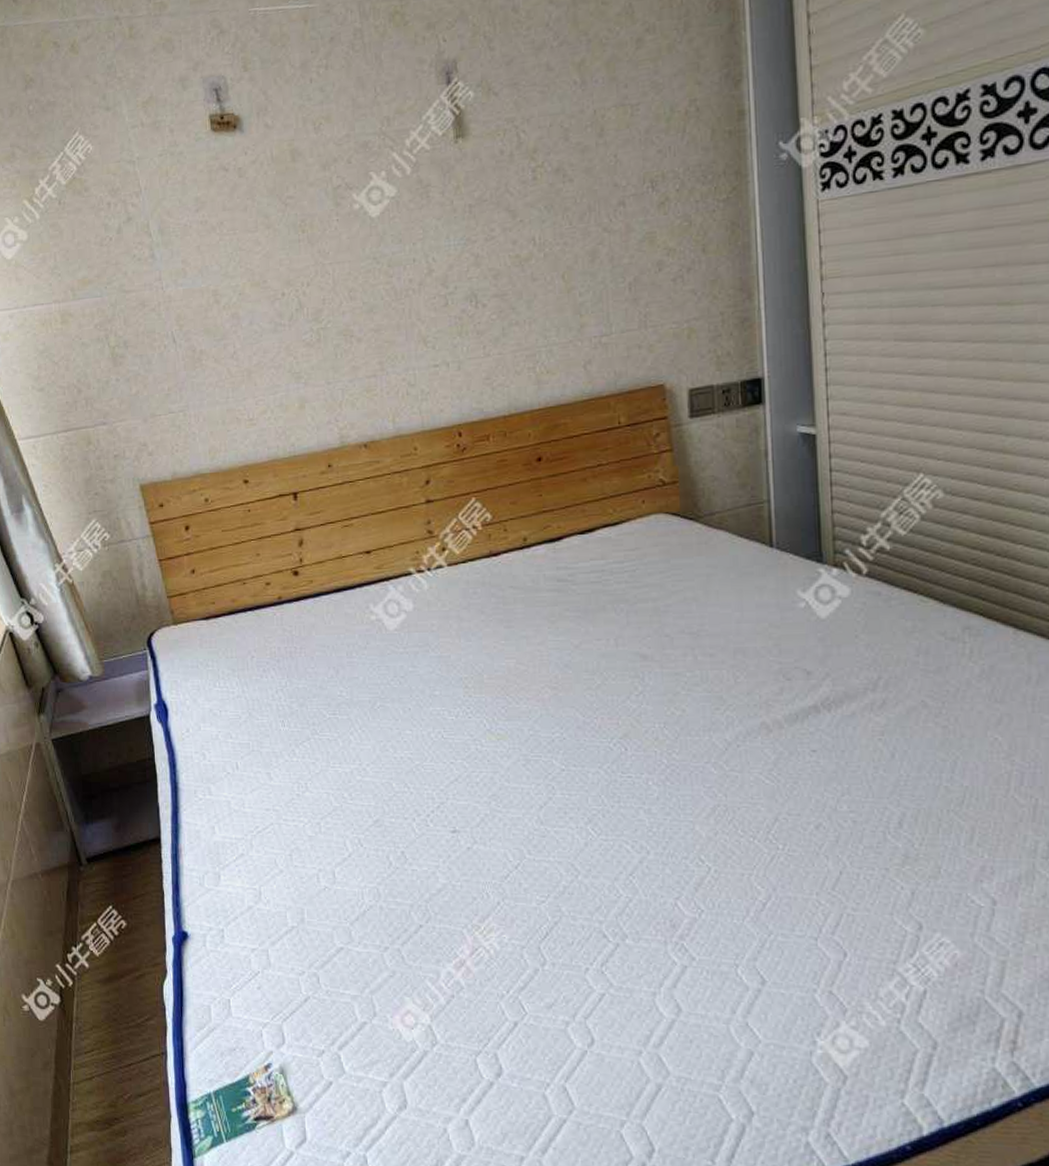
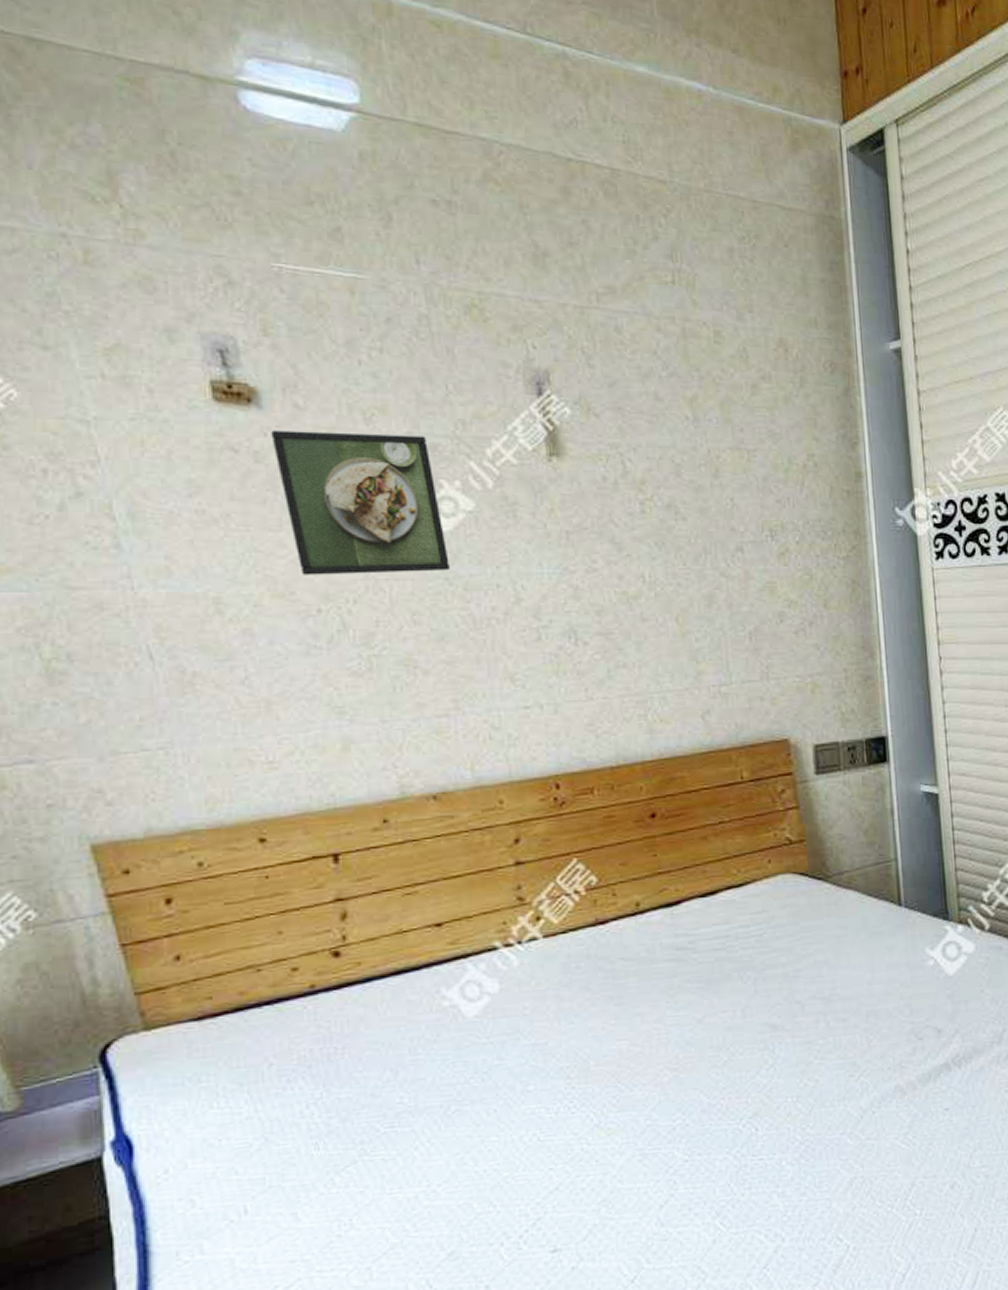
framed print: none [250,136,377,266] -> present [271,430,450,575]

